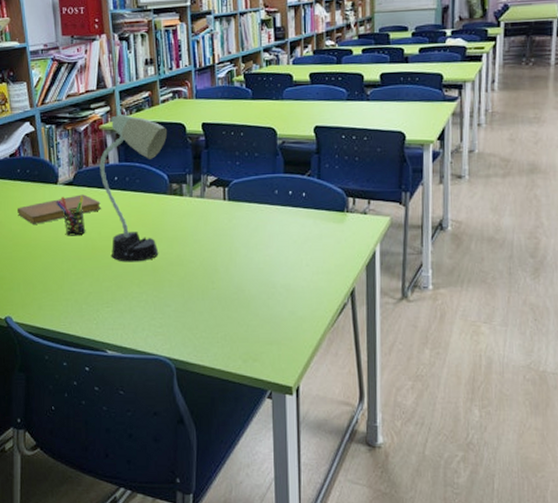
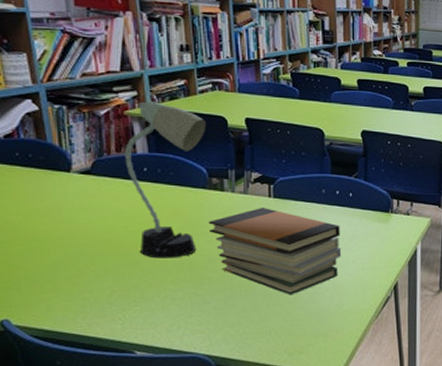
notebook: present [18,194,102,224] -> none [16,185,128,216]
pen holder: present [55,196,86,236] -> none [68,186,108,230]
book stack: none [169,211,294,300] -> present [208,208,341,295]

